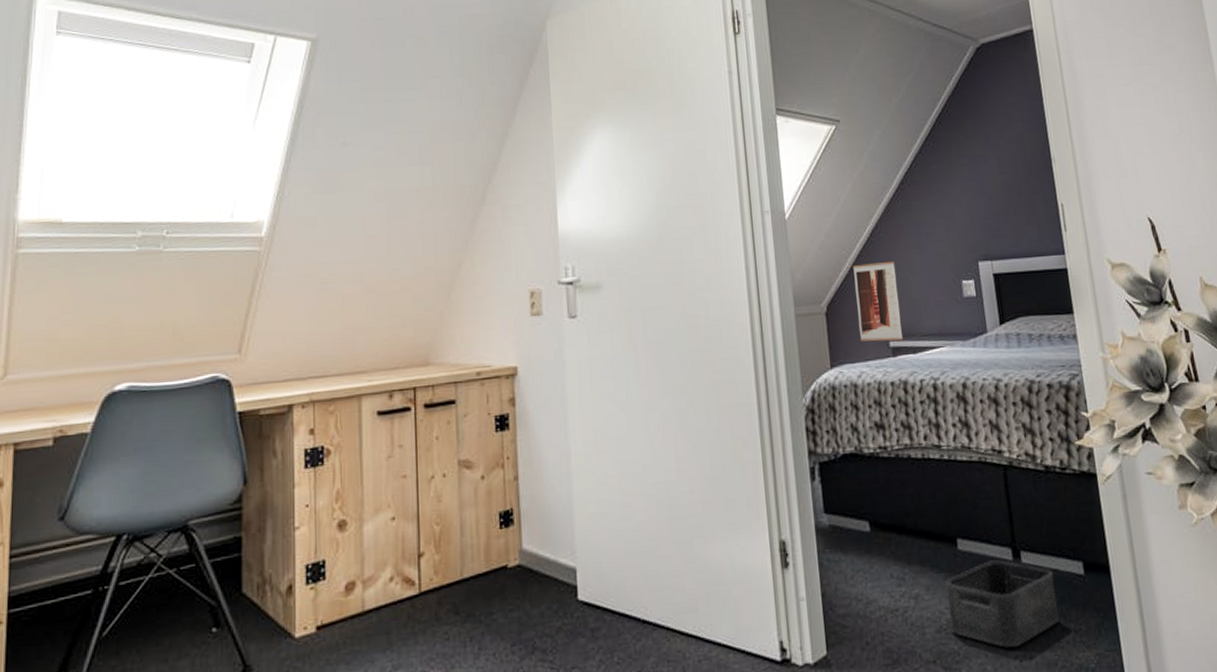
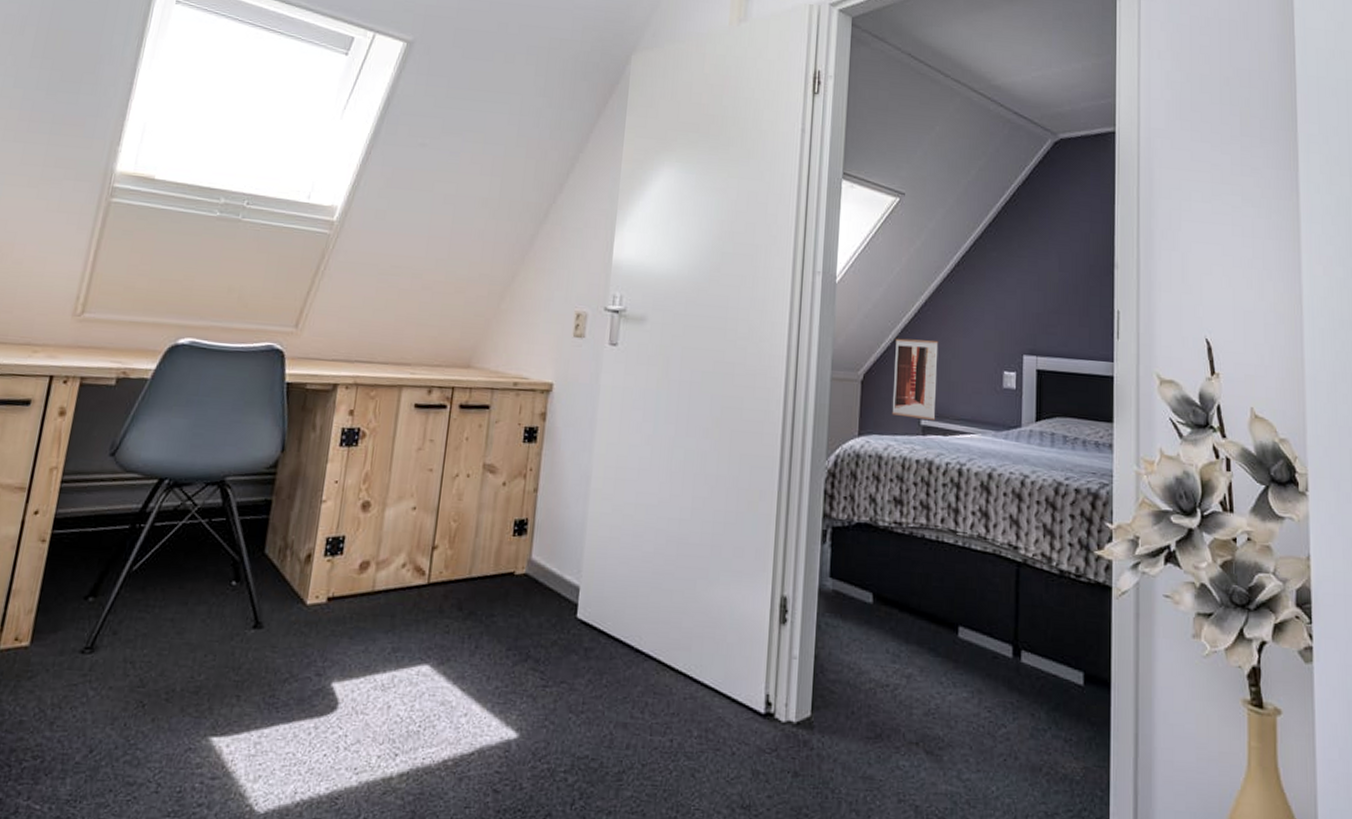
storage bin: present [946,560,1059,648] -> none [939,654,1052,745]

